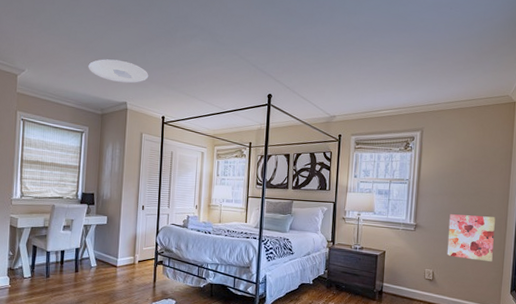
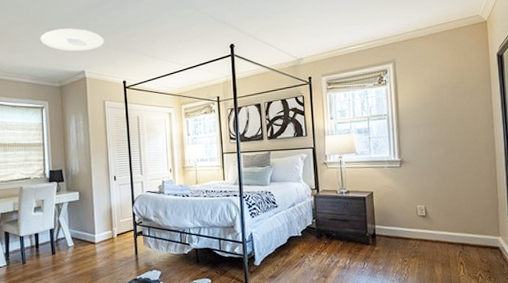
wall art: present [447,214,495,261] -> none [434,142,485,190]

